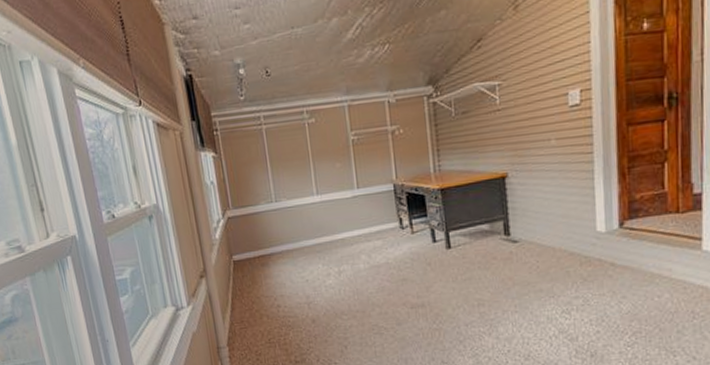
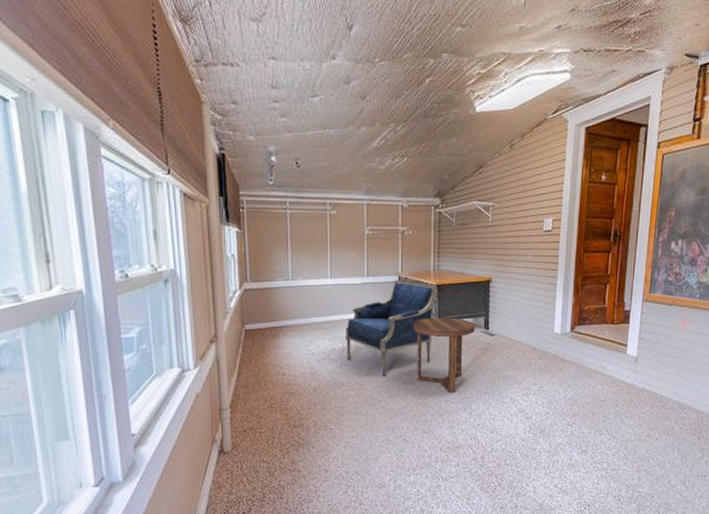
armchair: none [340,188,443,300] -> present [346,280,437,376]
side table: none [417,225,492,315] -> present [414,317,475,393]

